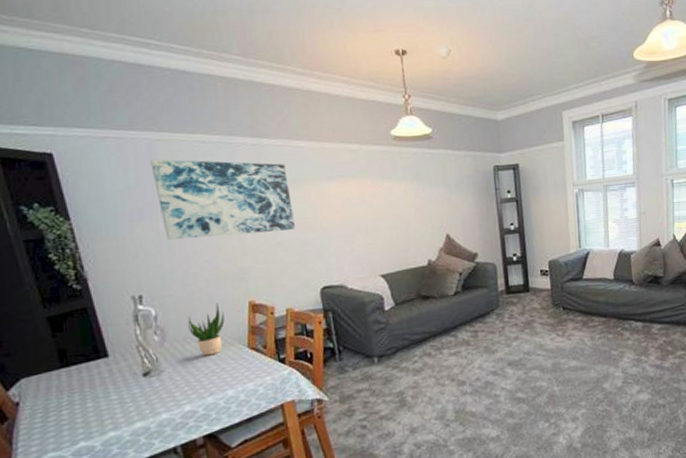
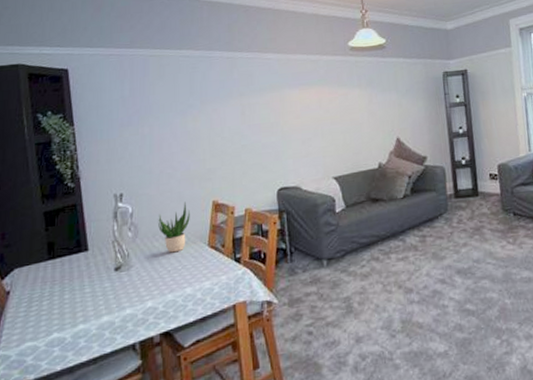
wall art: present [150,159,295,240] -> none [143,72,259,143]

